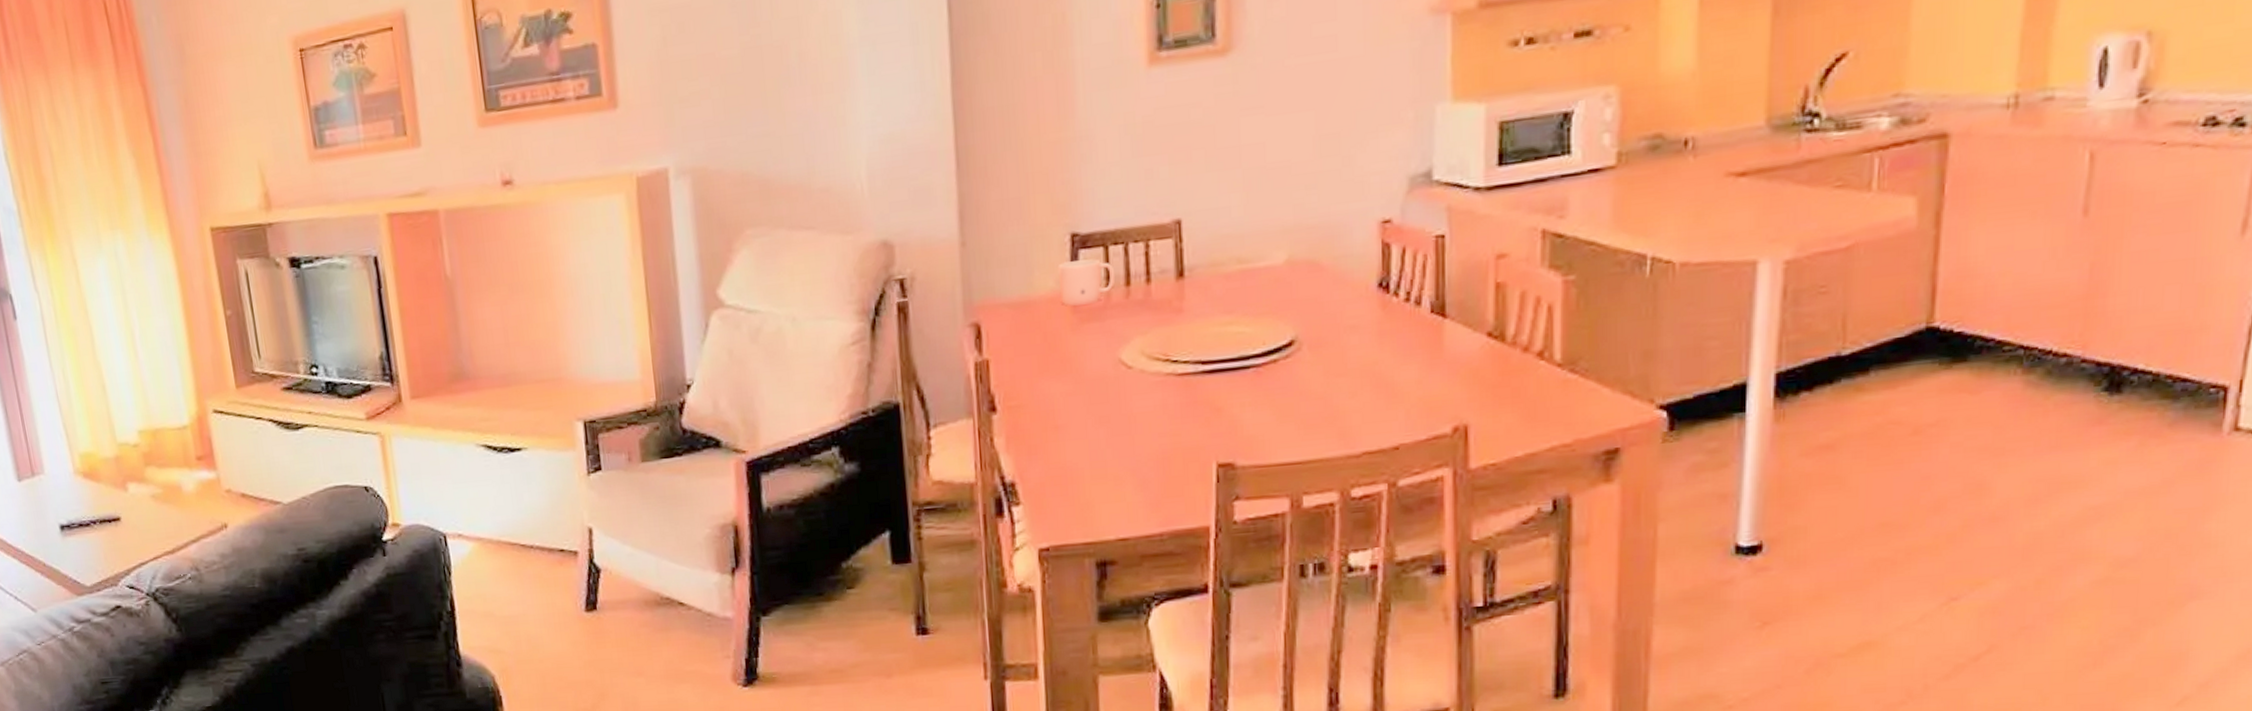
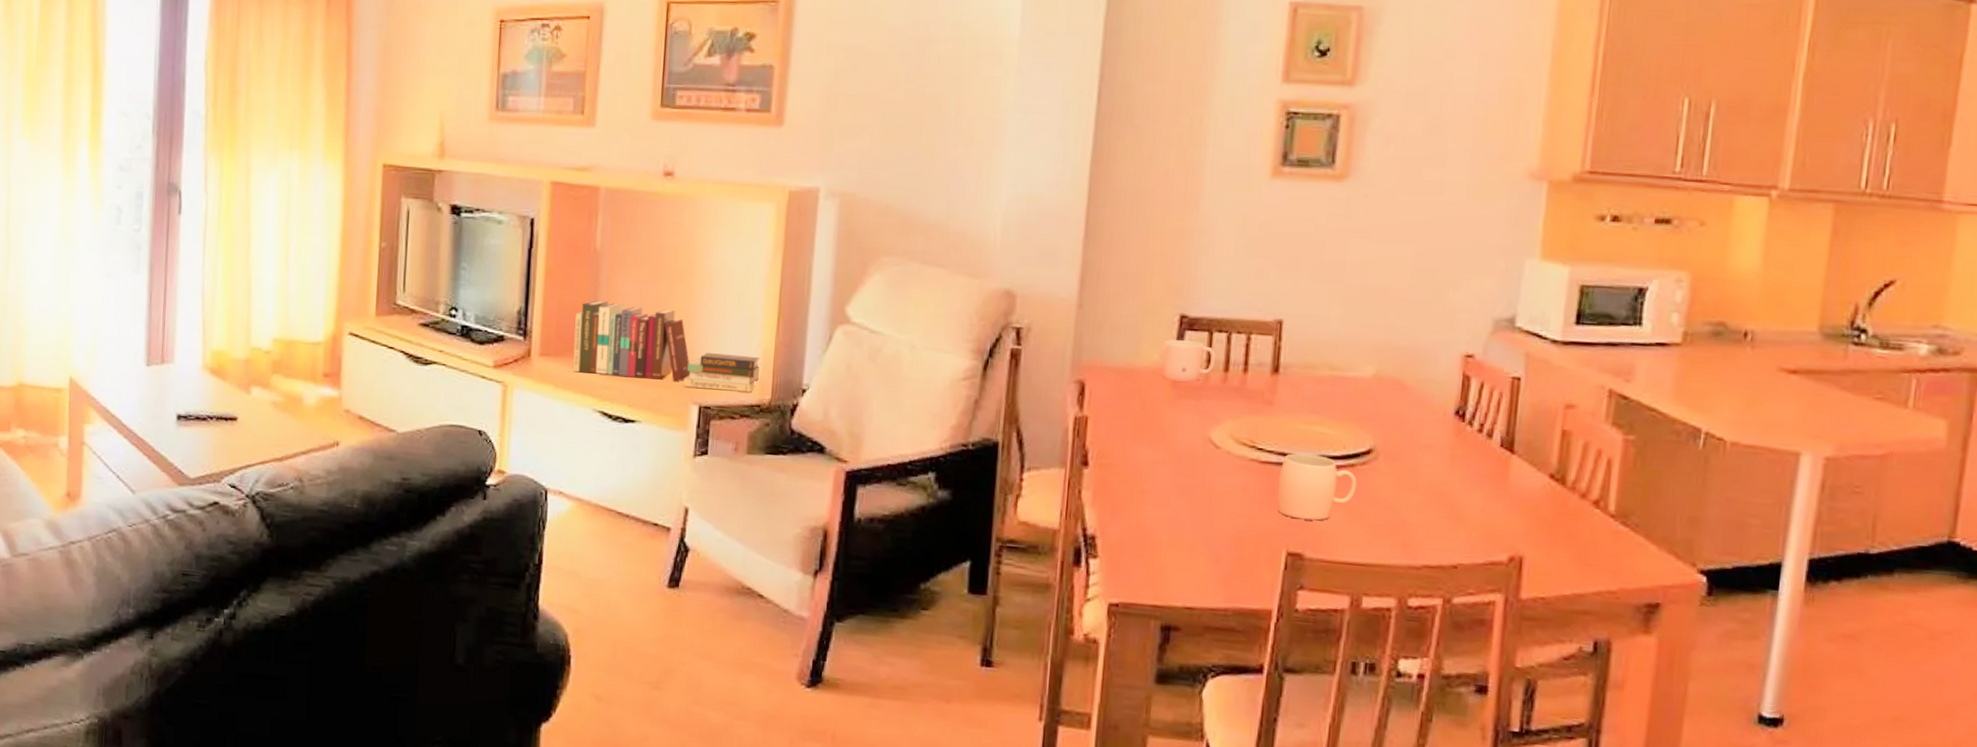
books: none [439,326,569,410] -> present [572,300,691,381]
books: none [563,359,642,404] -> present [684,353,762,393]
mug: none [1198,356,1282,428] -> present [1277,453,1357,521]

